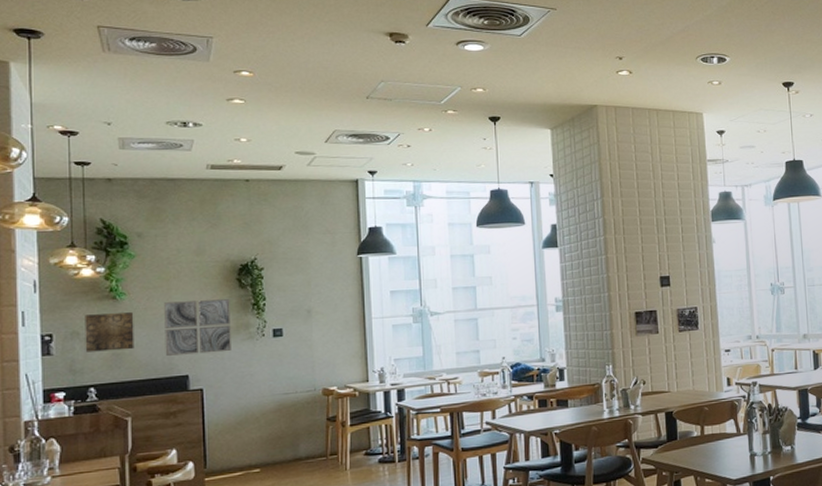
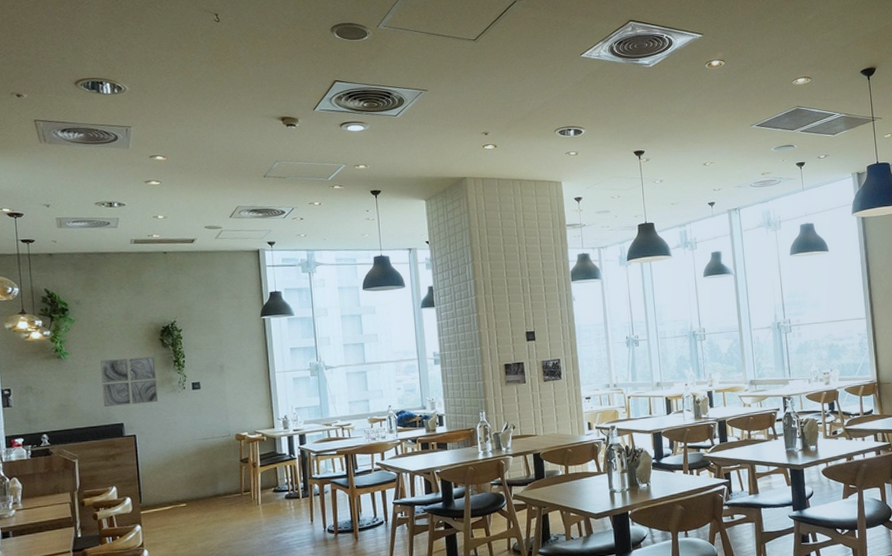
wall art: present [85,312,134,352] -> none [36,369,78,404]

